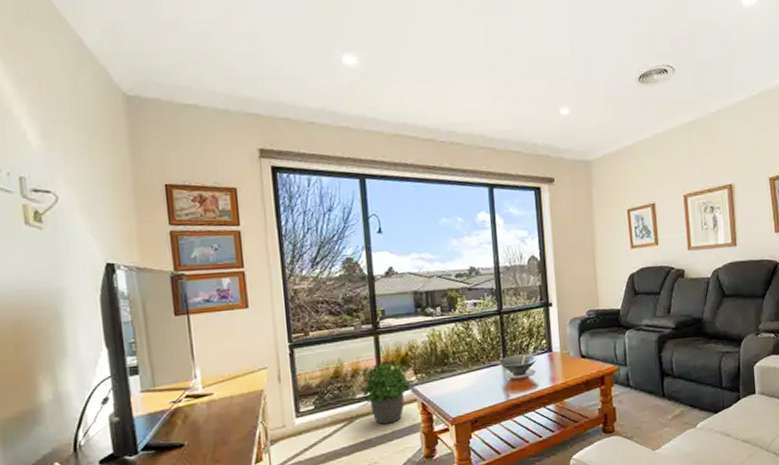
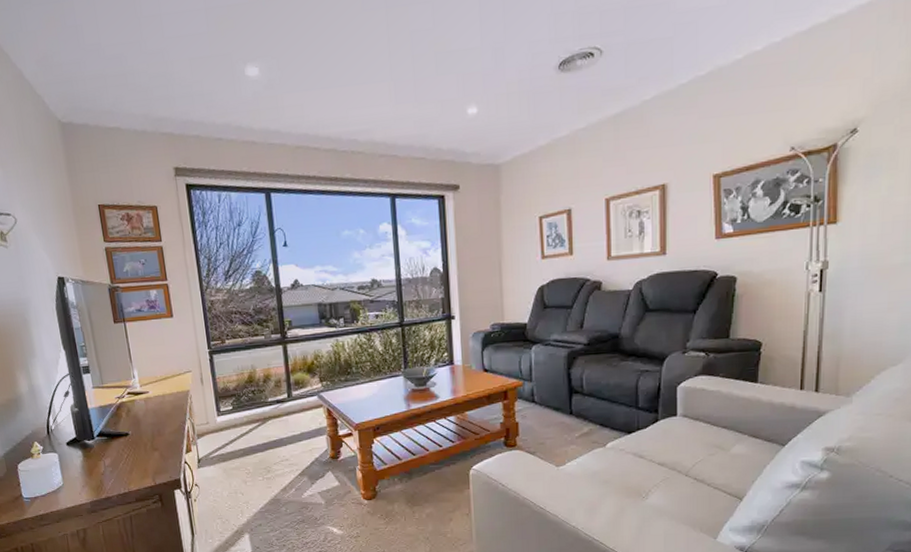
potted plant: present [359,359,414,425] -> none [271,367,319,426]

